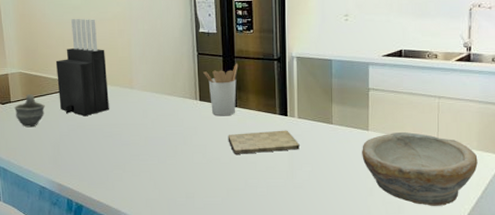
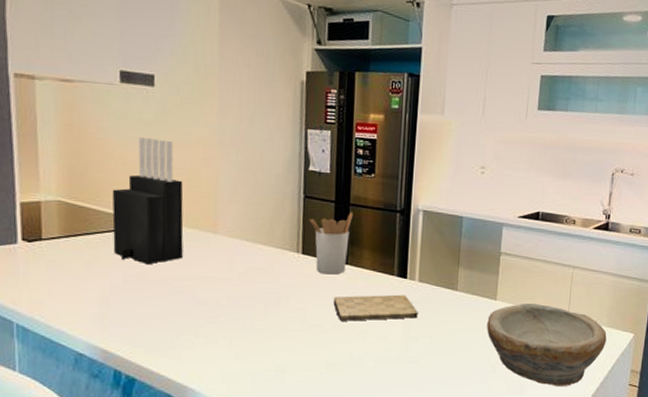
cup: present [14,94,45,128] -> none [46,231,92,275]

